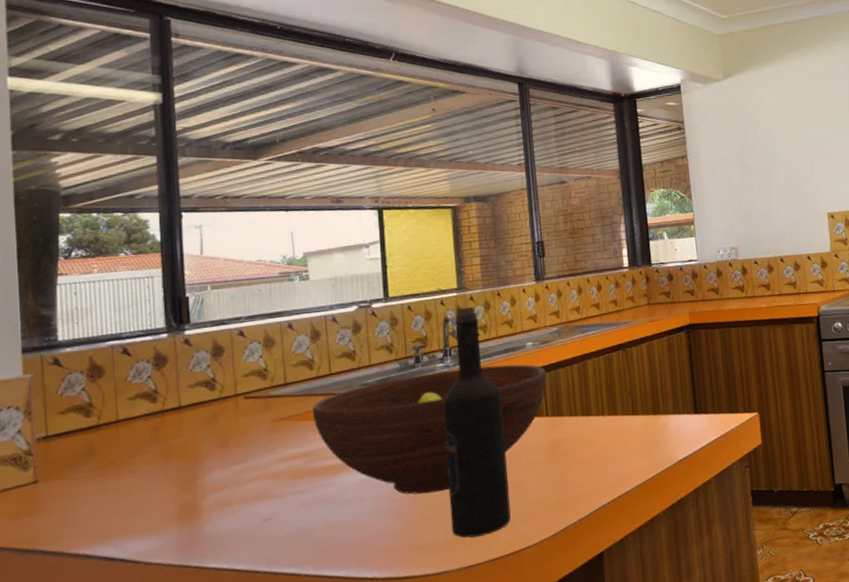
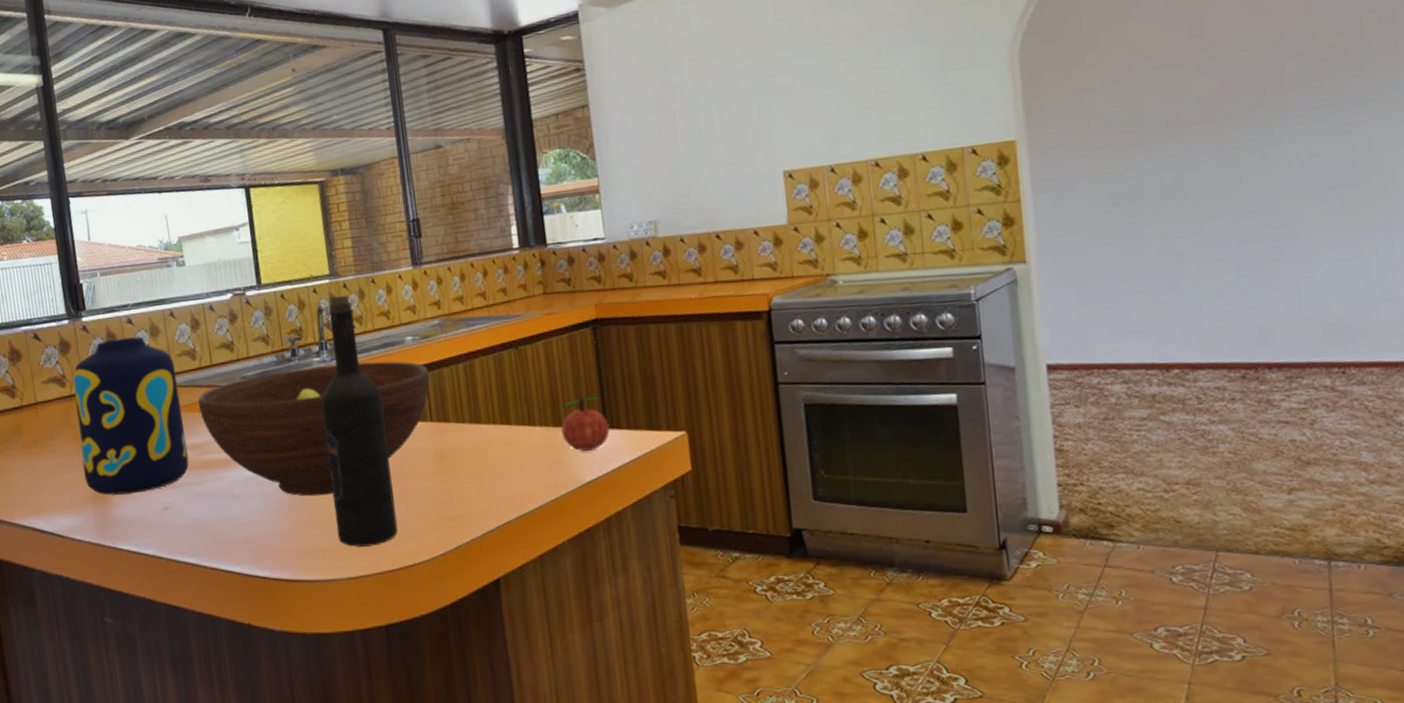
vase: none [167,348,297,512] -> present [73,336,189,495]
apple: none [659,388,699,434] -> present [561,397,610,451]

